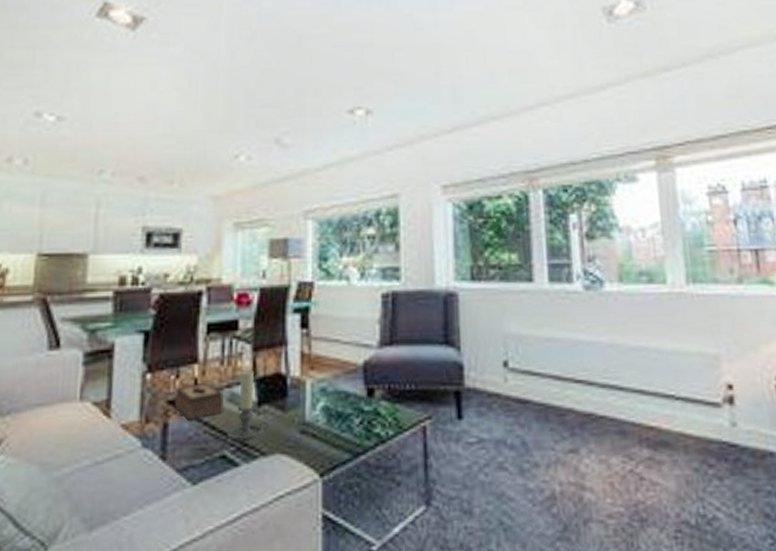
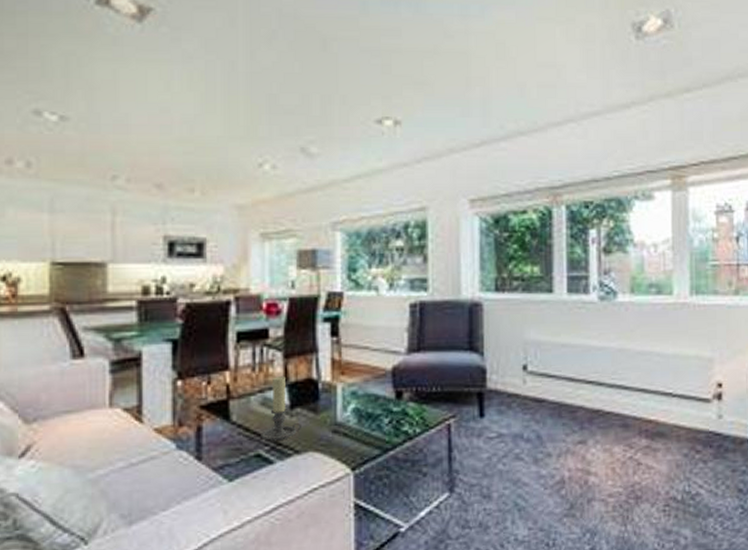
tissue box: present [174,382,224,421] -> none [206,387,256,424]

